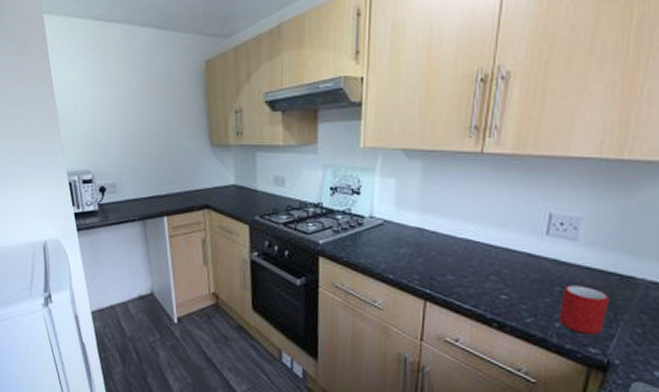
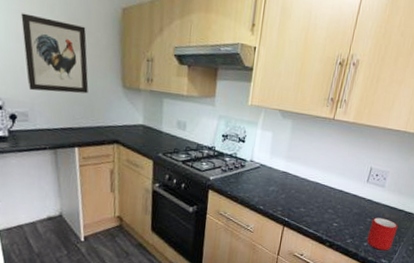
wall art: none [107,83,175,160] -> present [21,13,89,94]

